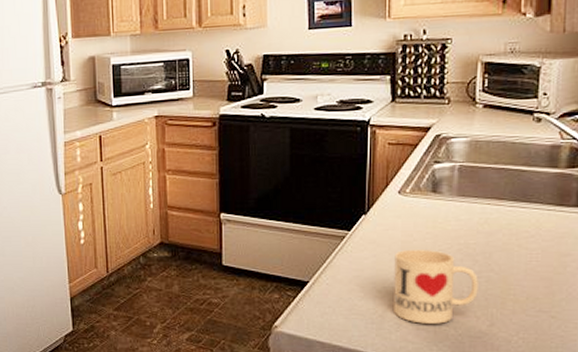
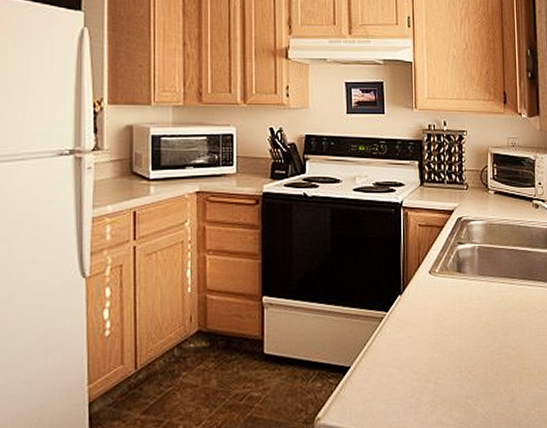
mug: present [394,249,478,324] -> none [428,328,500,404]

